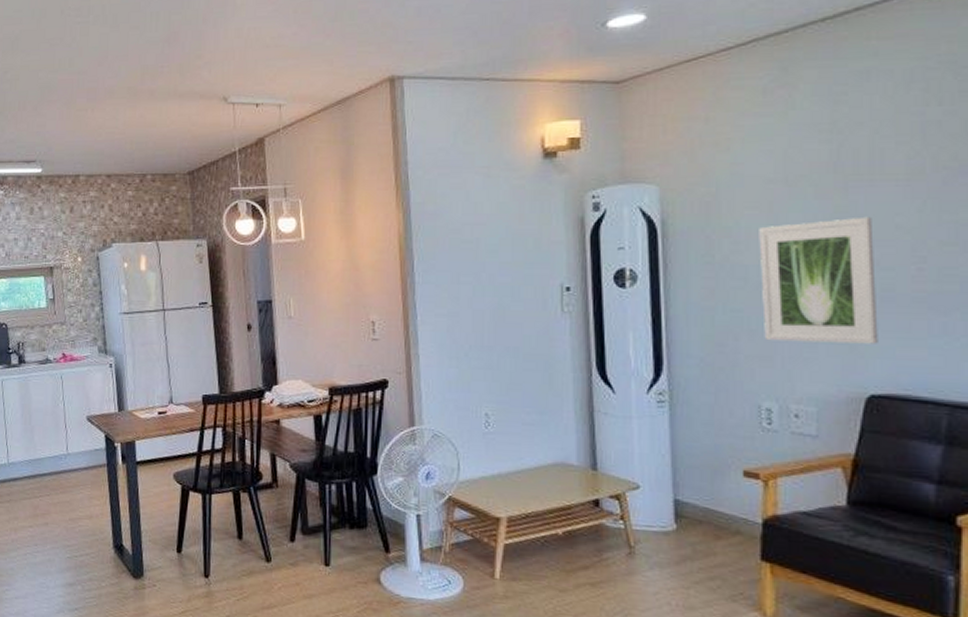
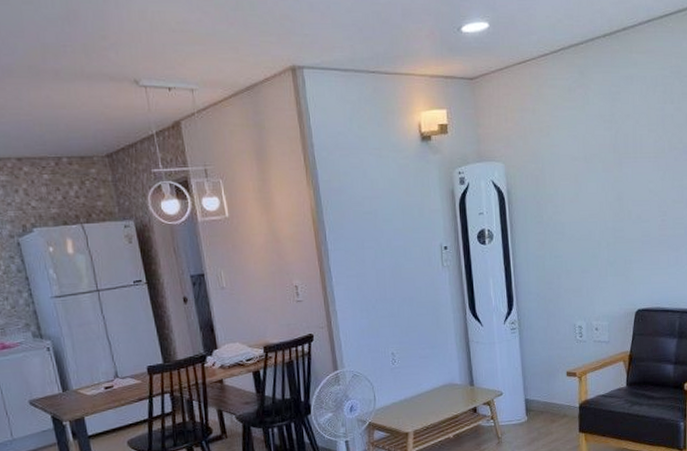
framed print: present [759,216,878,344] -> none [570,184,641,277]

